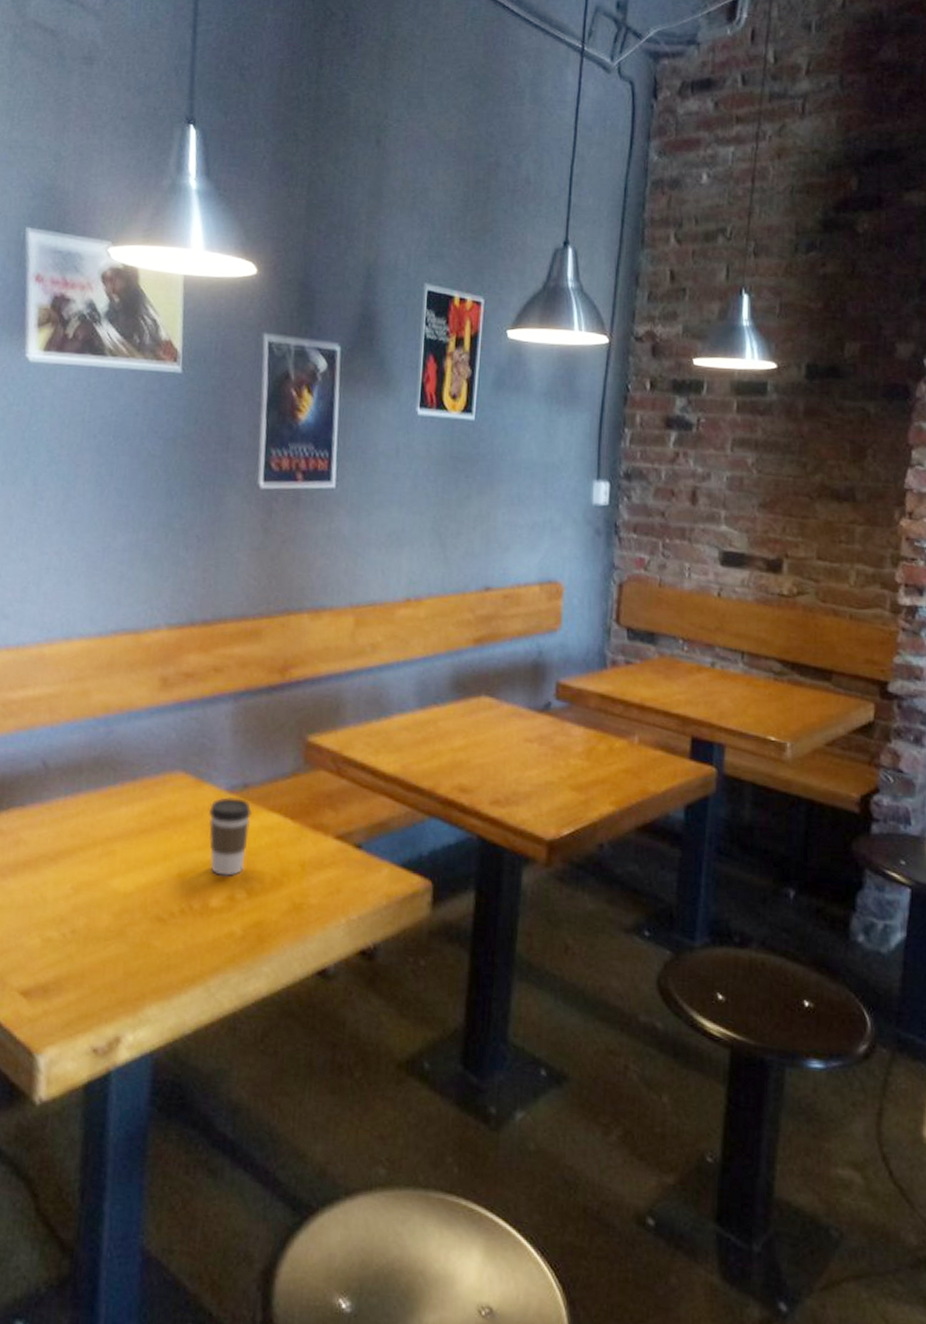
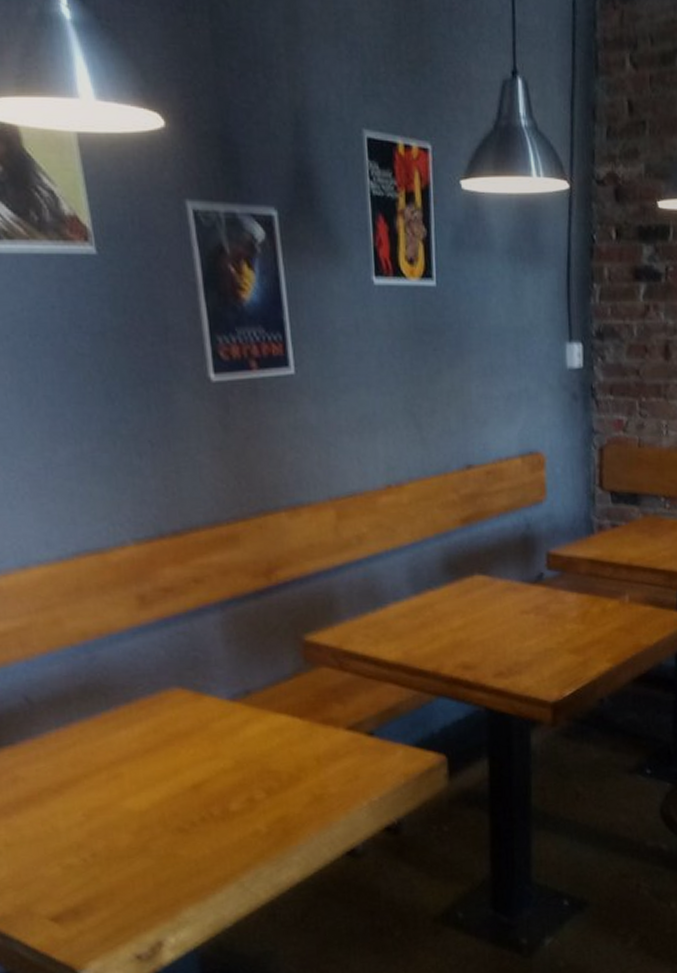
coffee cup: present [208,797,252,876] -> none [212,705,259,781]

